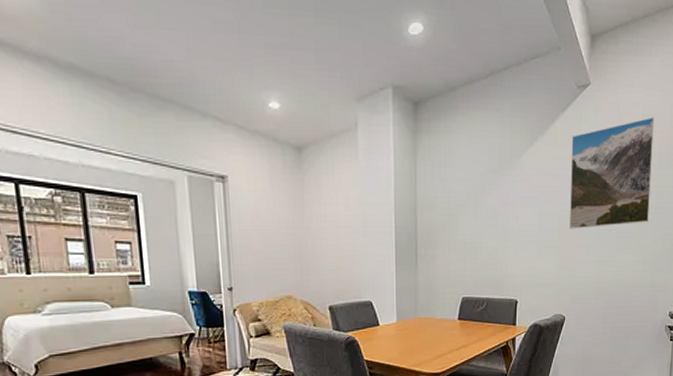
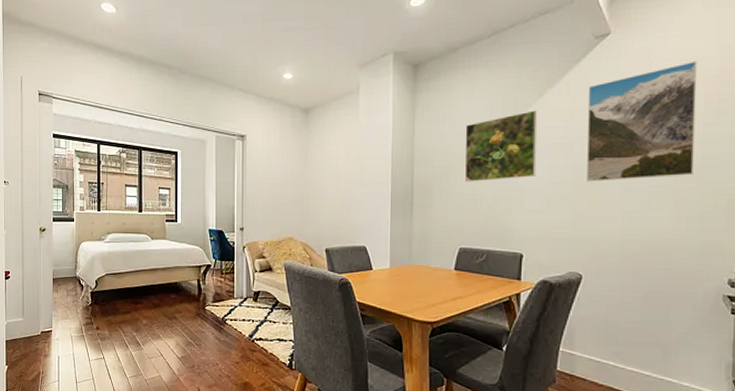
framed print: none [465,158,530,230] -> present [464,110,538,182]

